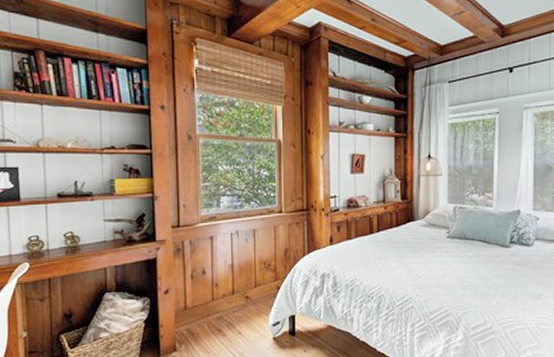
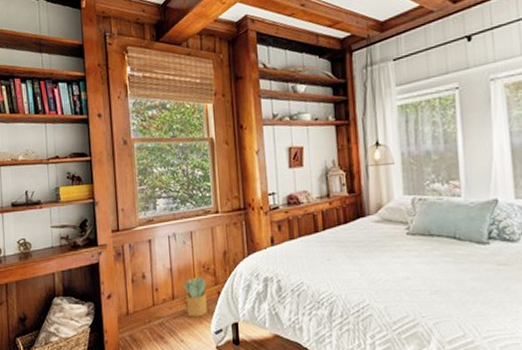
potted plant: none [243,273,267,311] -> present [182,277,207,317]

